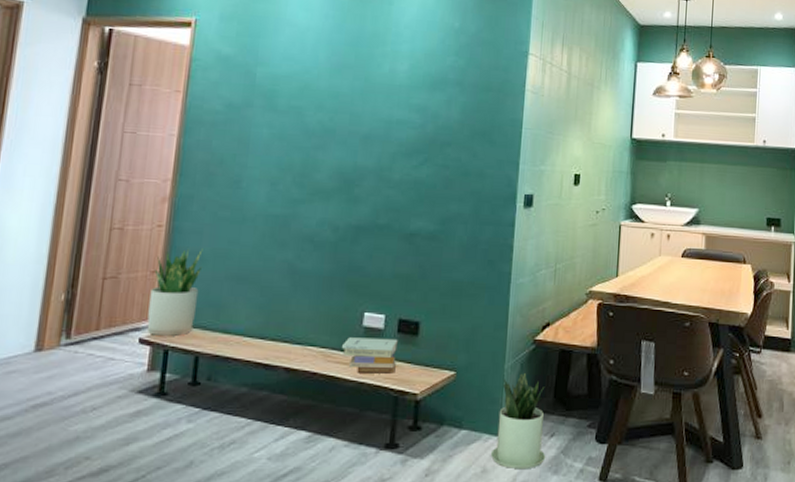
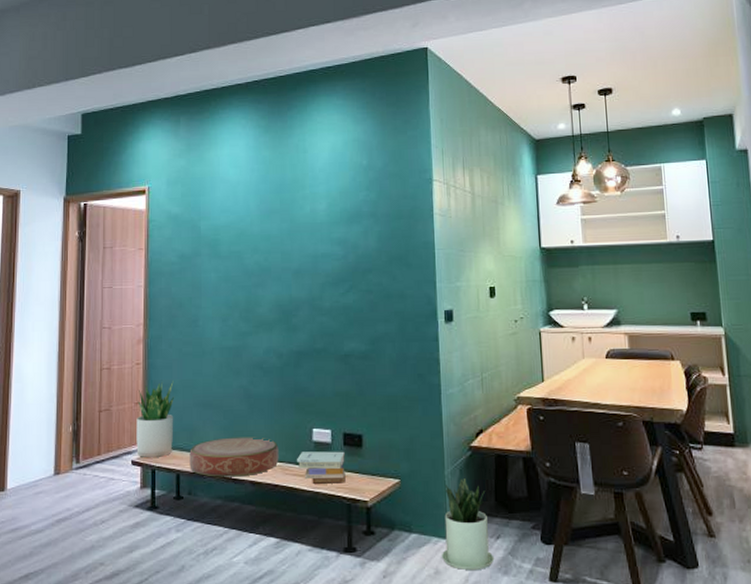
cushion: none [212,317,323,362] -> present [189,437,279,477]

